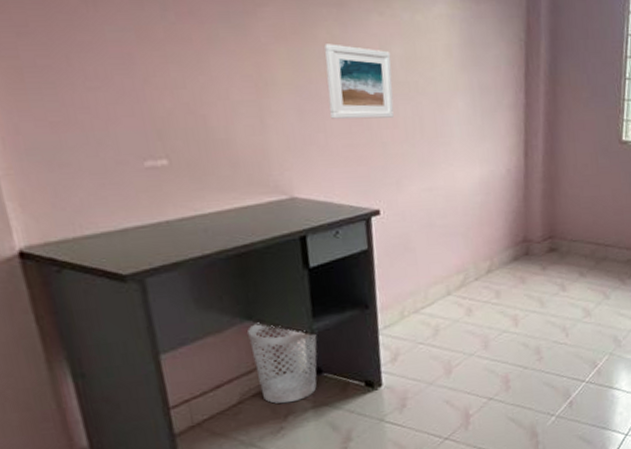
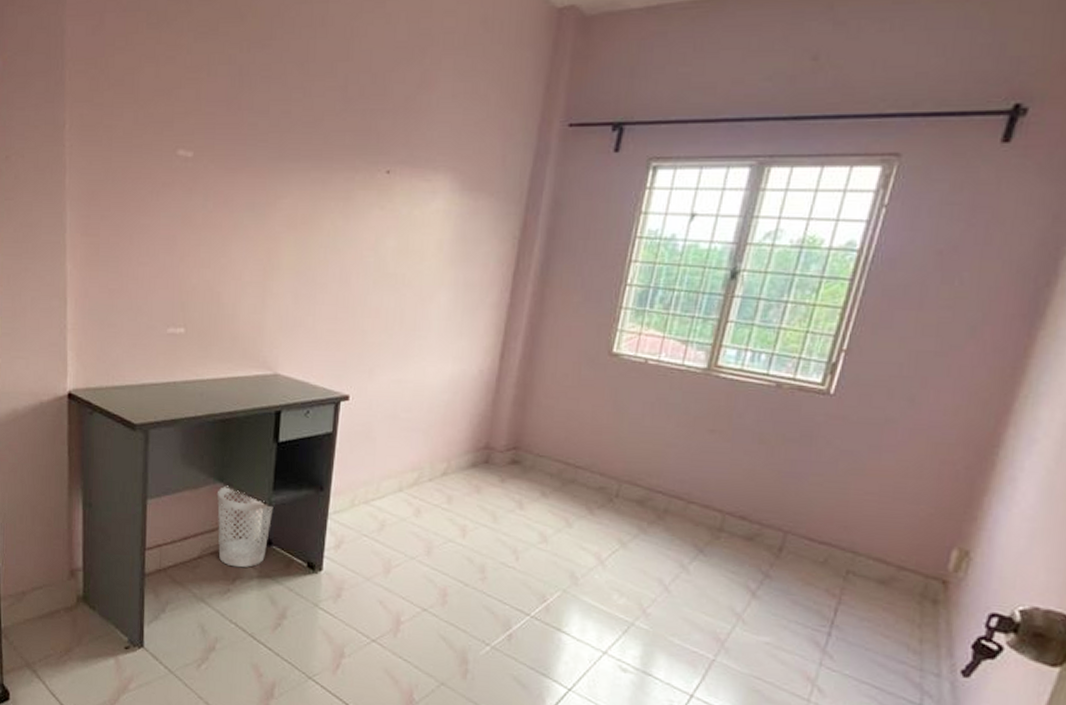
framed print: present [324,44,394,119] -> none [320,234,384,307]

